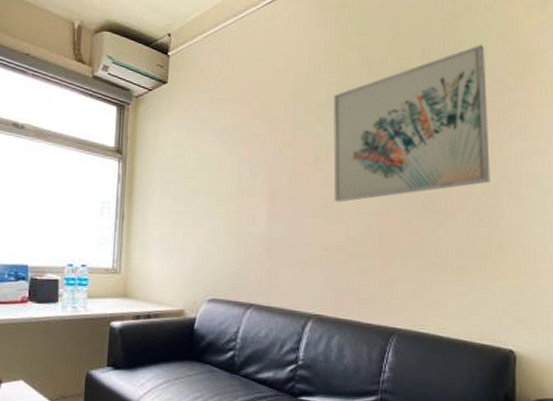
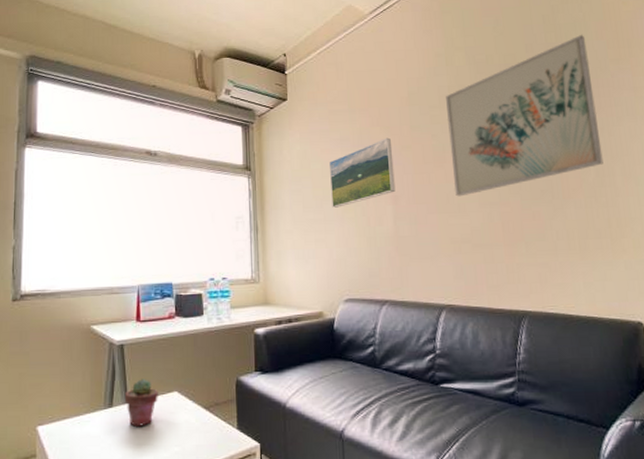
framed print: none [204,133,273,202] -> present [328,137,396,208]

